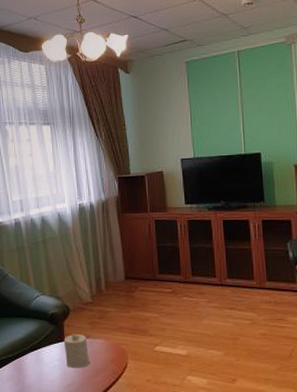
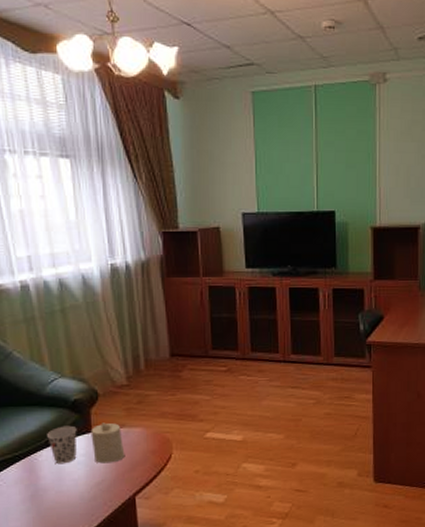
cup: none [32,334,54,367] -> present [47,425,77,465]

